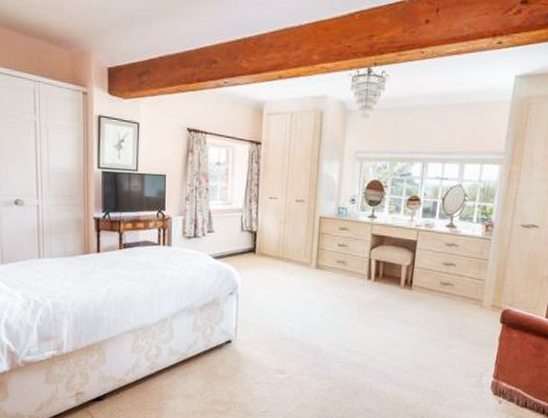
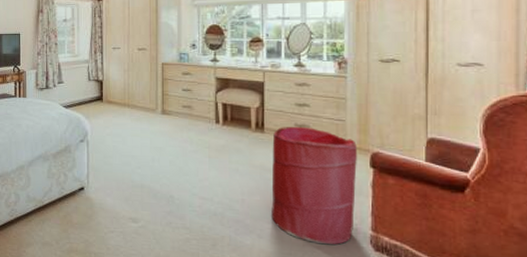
laundry hamper: none [410,284,492,391] -> present [271,126,357,245]

